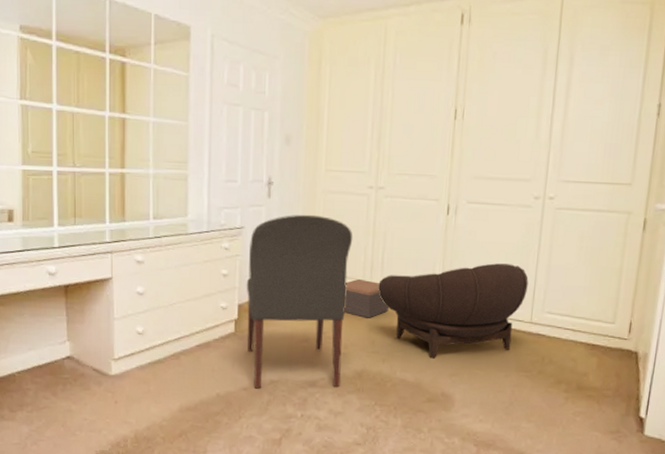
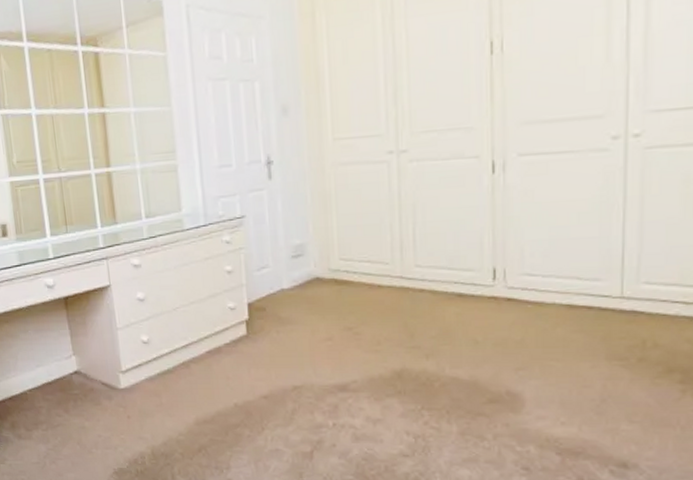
chair: present [246,214,353,389] -> none [253,192,376,396]
footstool: present [344,278,388,318] -> none [371,262,427,308]
armchair: present [378,263,529,359] -> none [412,225,613,351]

